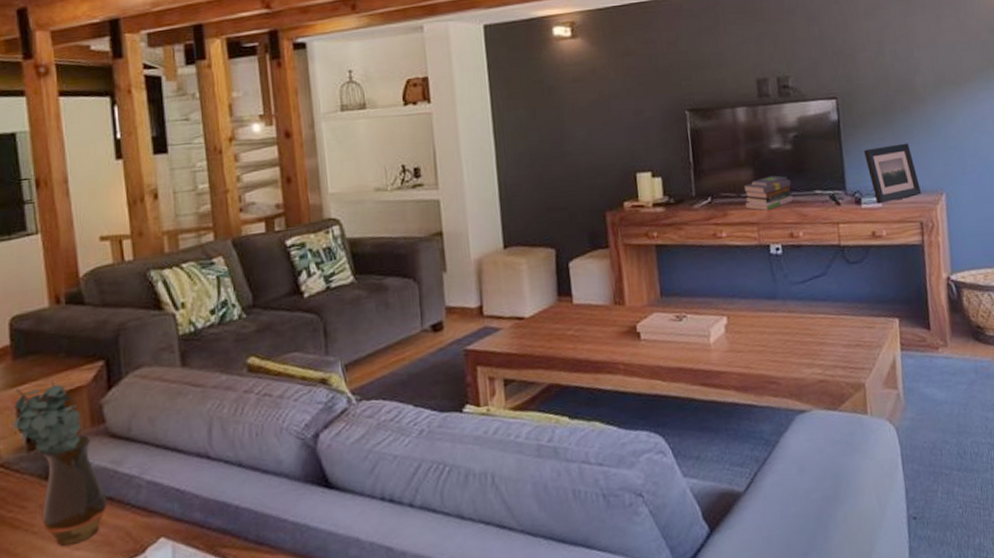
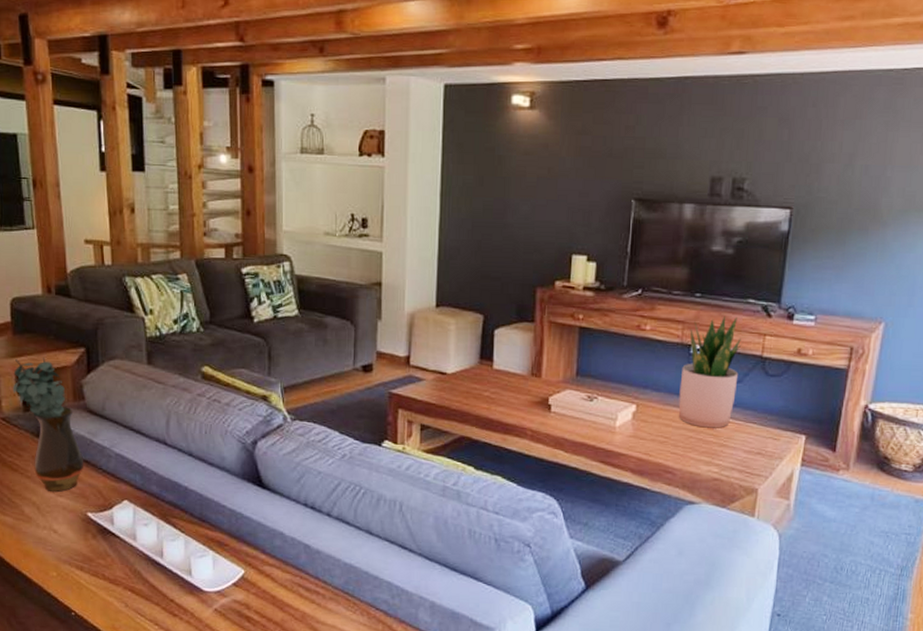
books: present [744,175,794,211] -> none [674,278,726,312]
planter: none [765,210,823,329] -> present [678,315,742,428]
picture frame: present [864,143,921,204] -> none [808,265,860,323]

